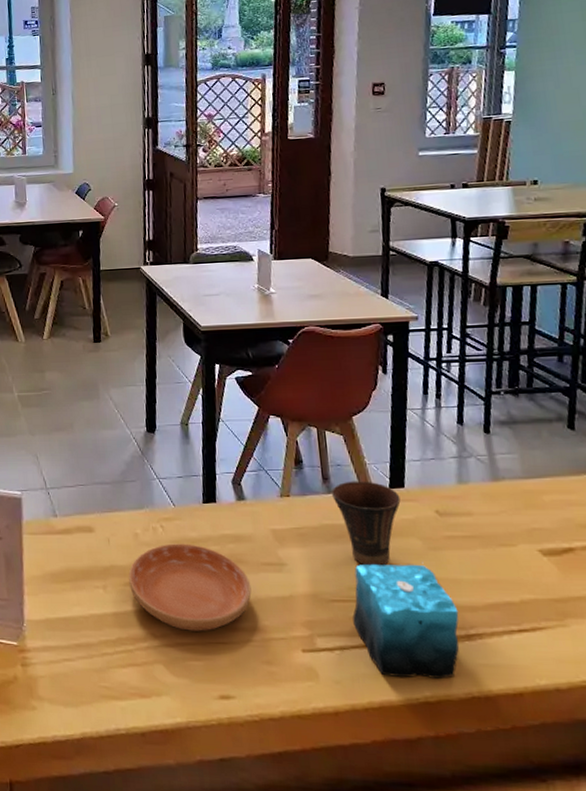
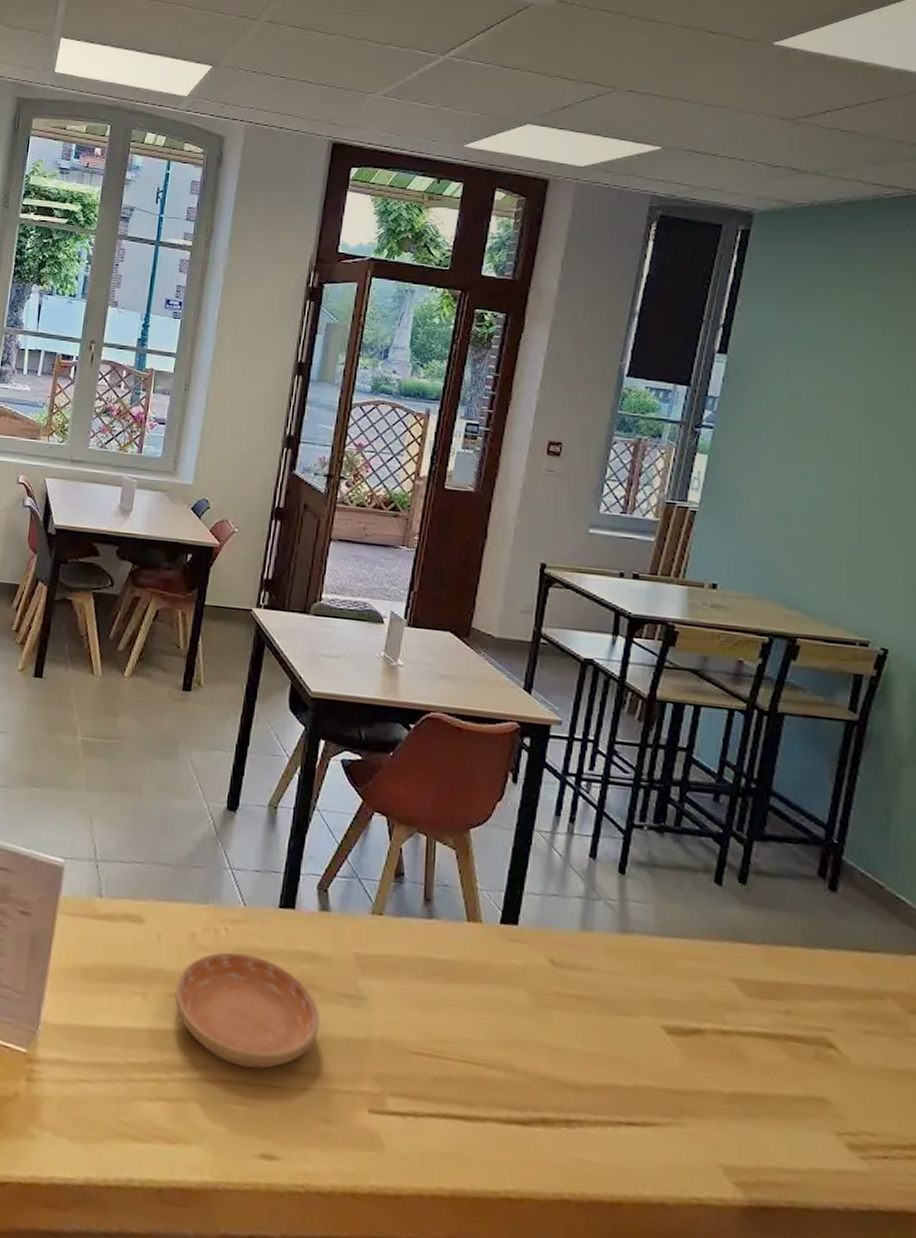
cup: present [332,481,401,566] -> none [432,907,511,1019]
candle: present [352,561,459,679] -> none [434,1012,560,1171]

